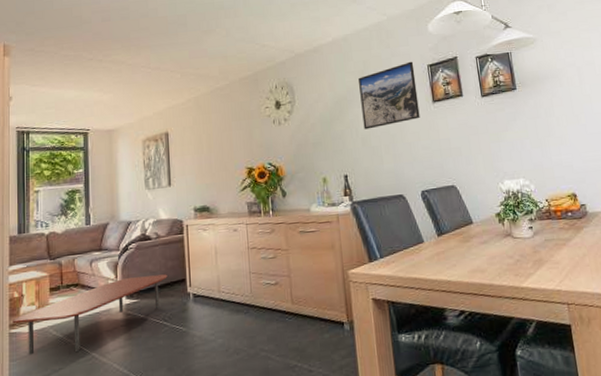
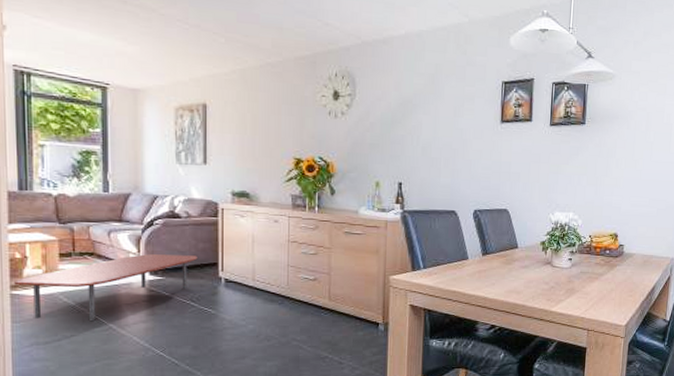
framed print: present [358,61,420,130] -> none [426,74,489,139]

